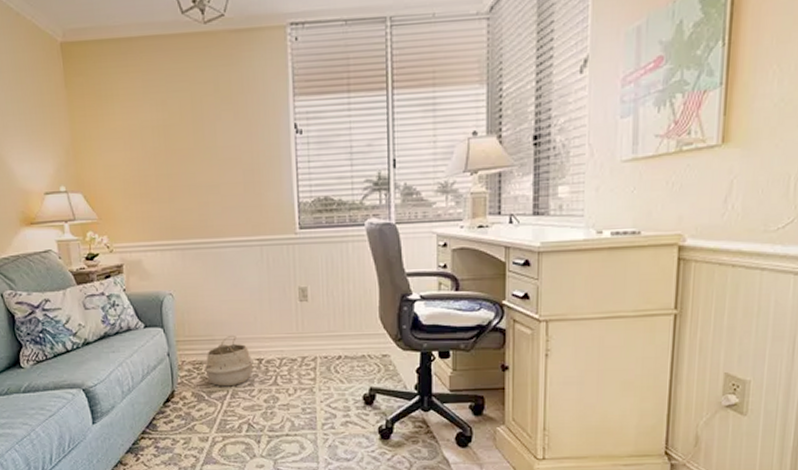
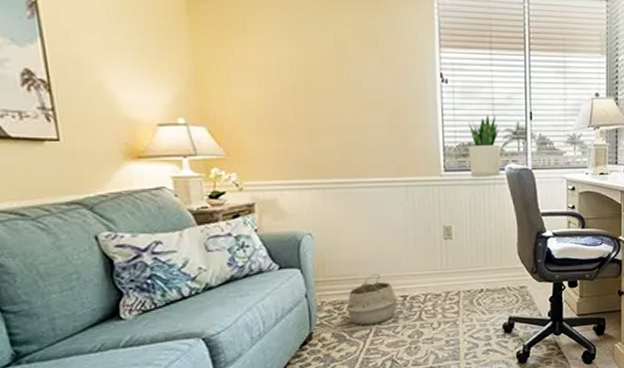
planter: none [324,165,360,234] -> present [468,115,501,177]

